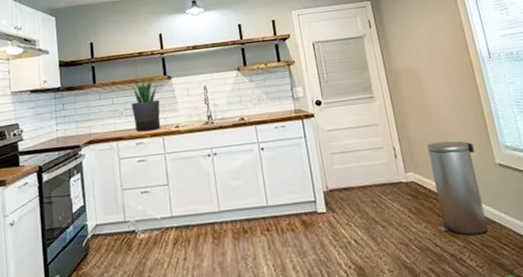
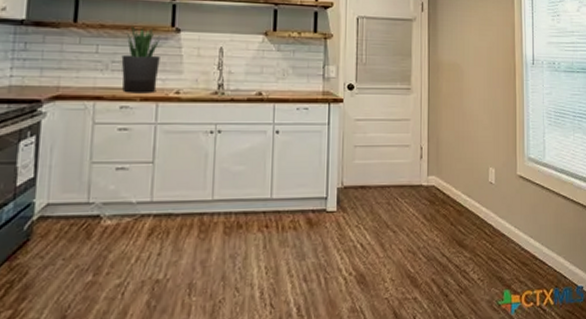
pedal bin: present [426,141,488,236] -> none [449,146,499,248]

